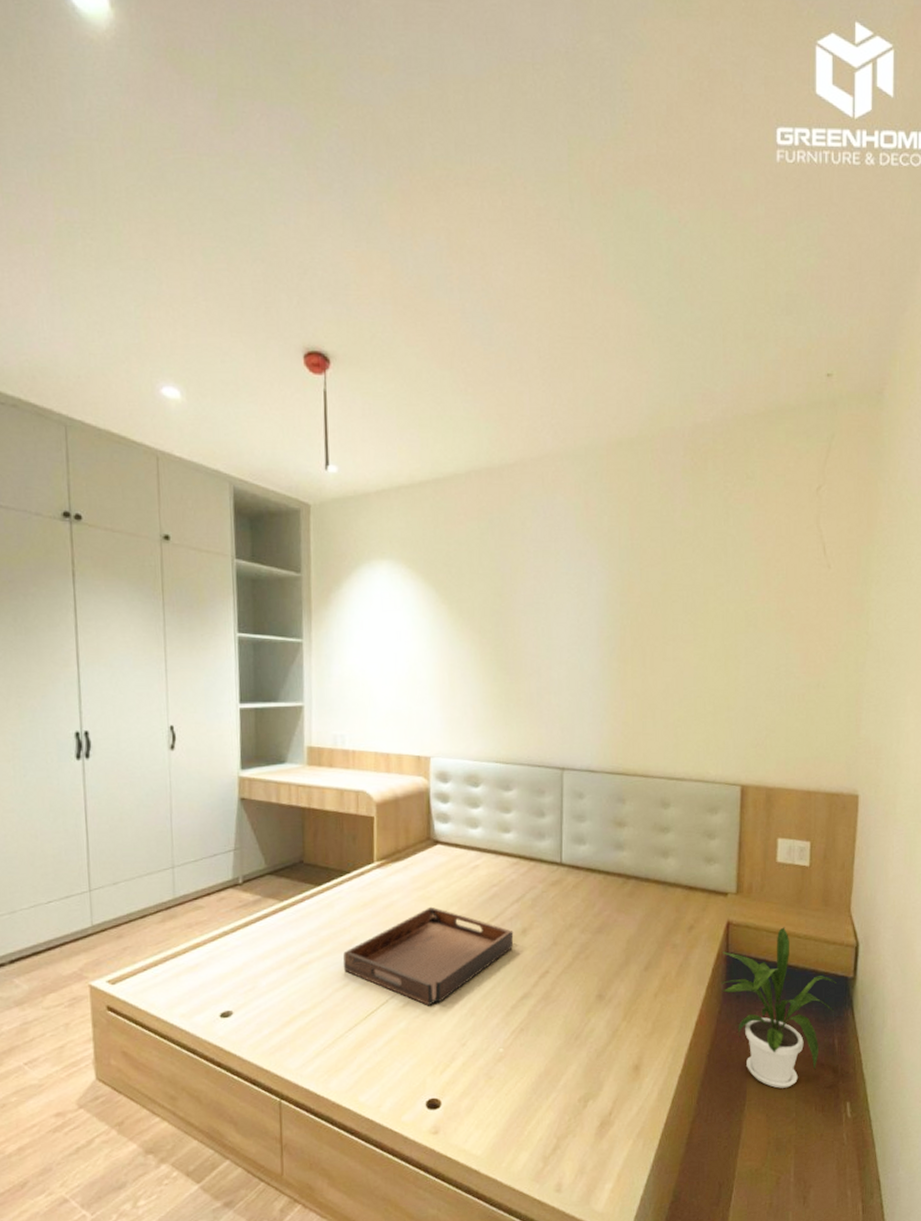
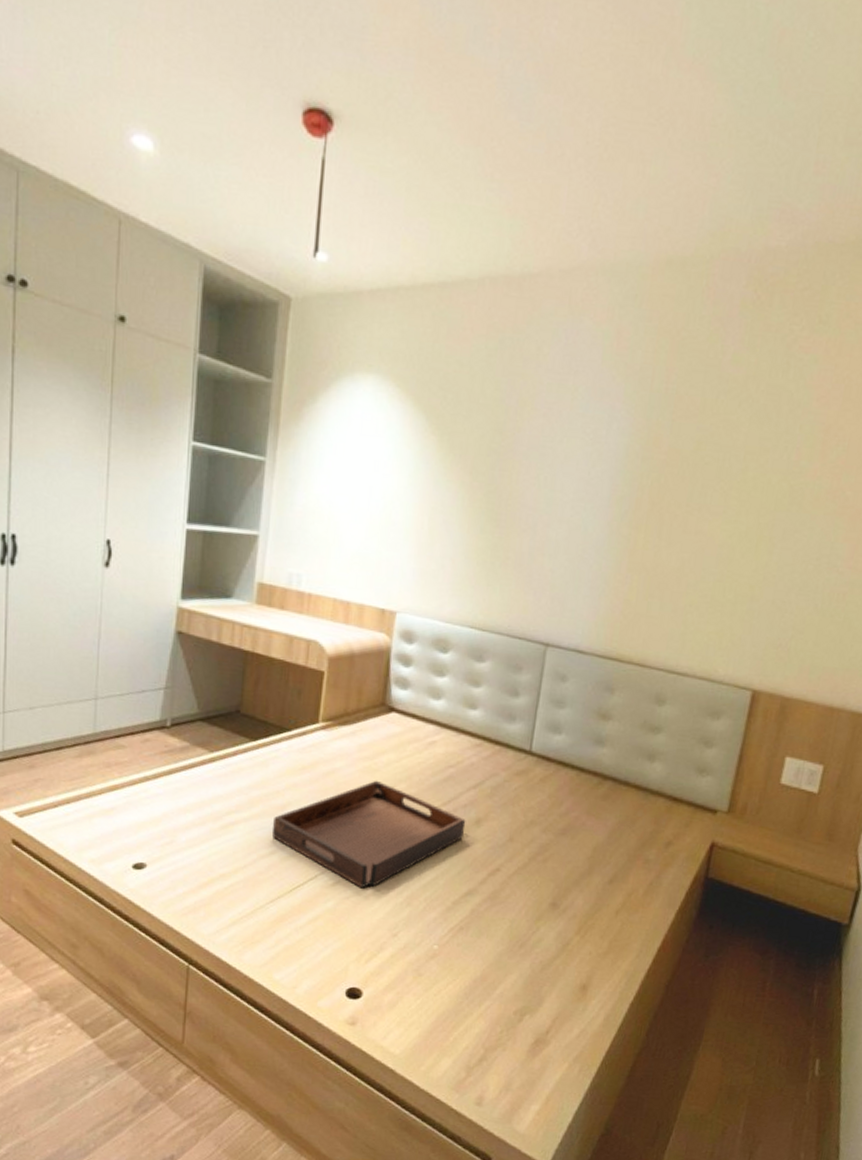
house plant: present [721,927,837,1088] -> none [693,857,828,1034]

